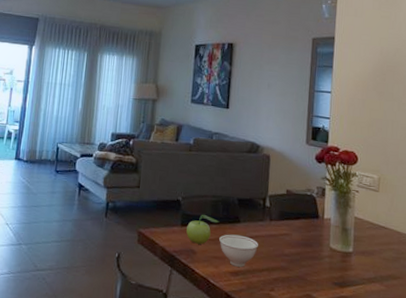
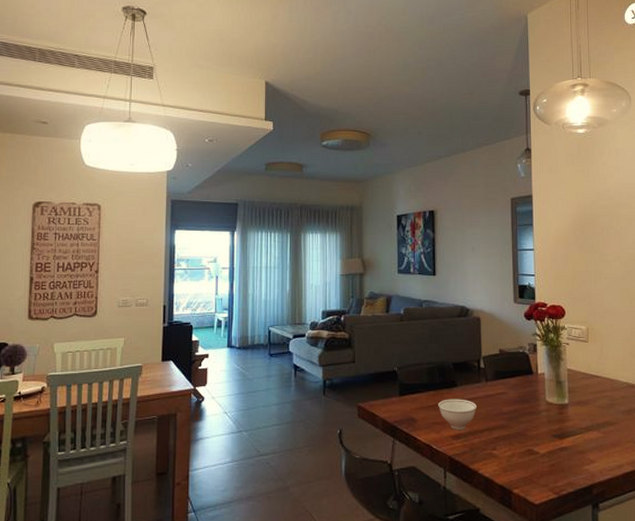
fruit: present [186,214,220,245] -> none [405,382,437,412]

